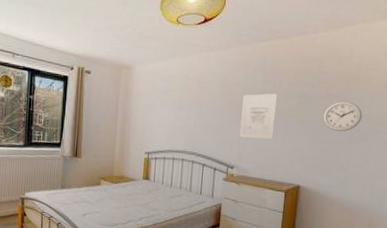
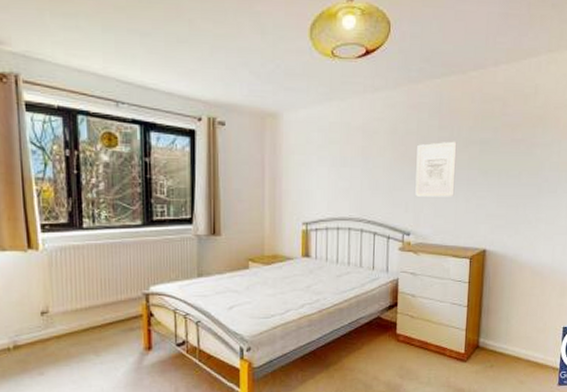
wall clock: present [322,101,363,132] -> none [507,147,551,184]

